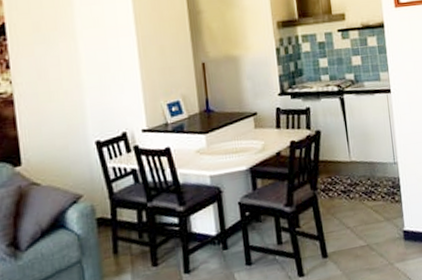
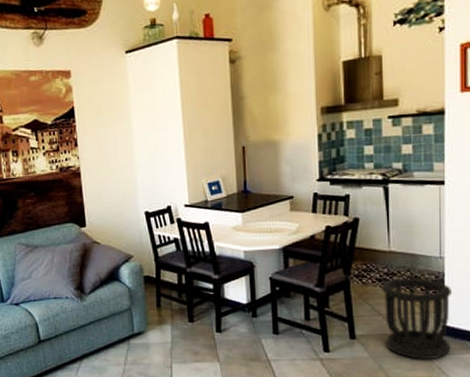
wastebasket: none [347,185,413,270] -> present [382,278,453,359]

